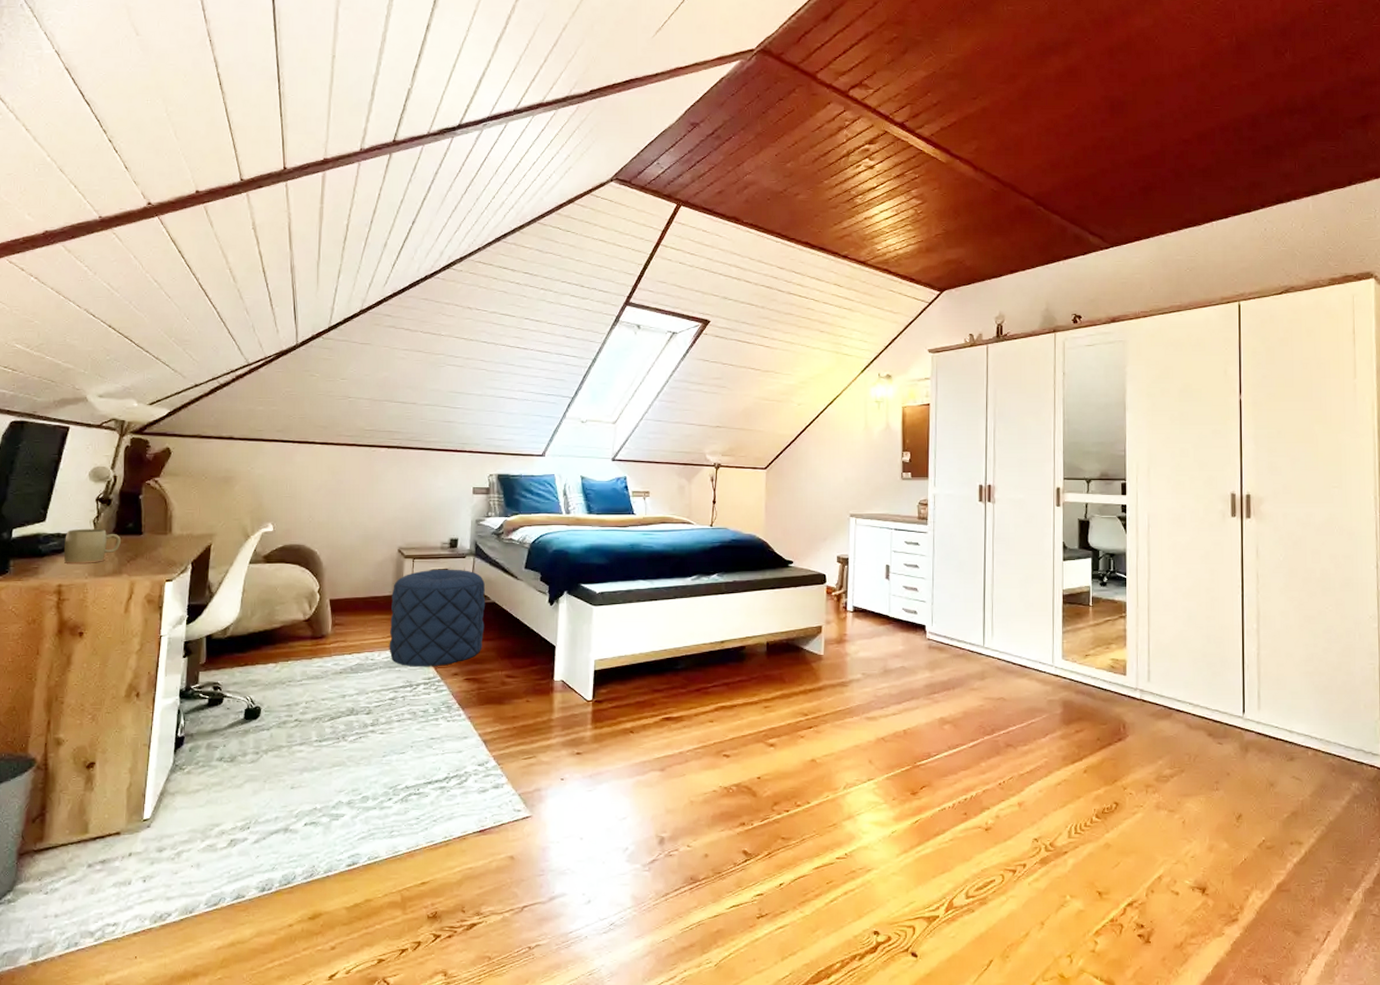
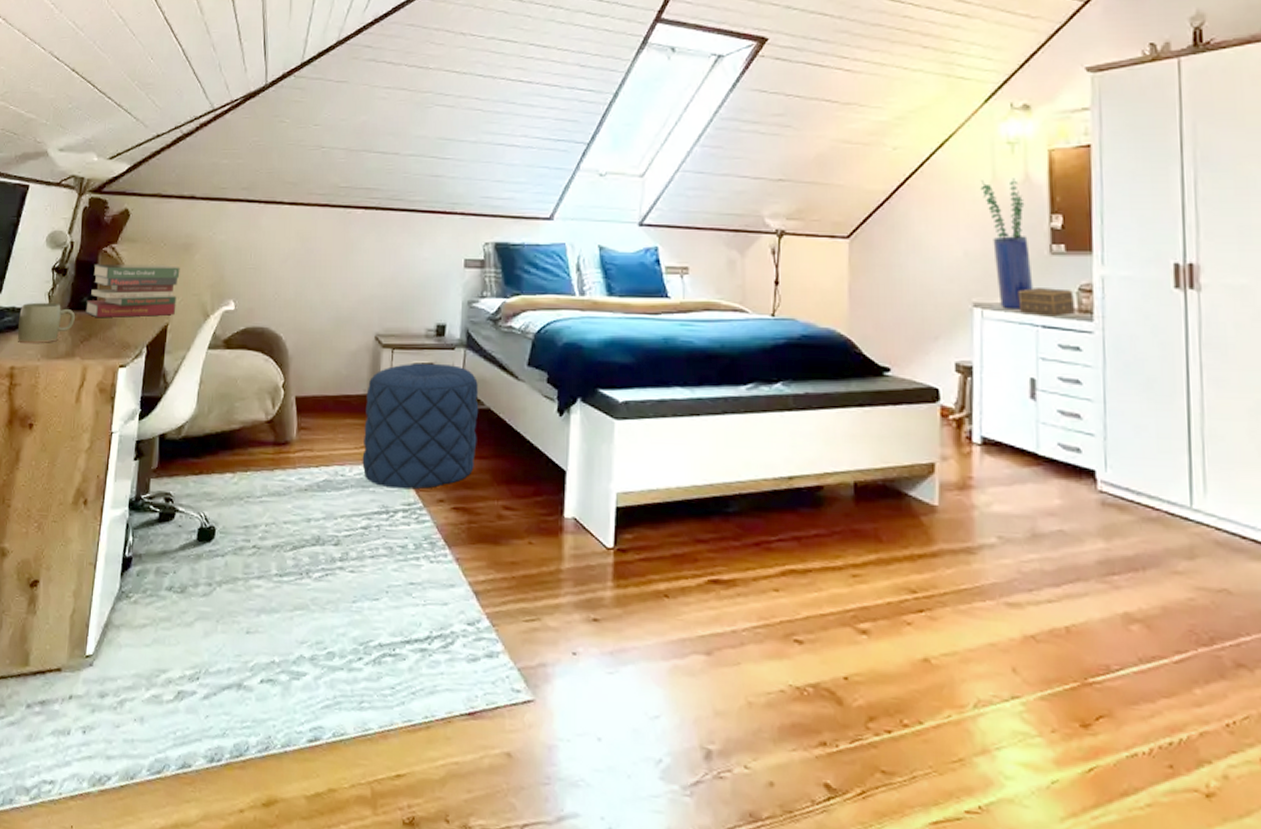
books: none [131,494,221,541] -> present [86,263,180,318]
vase: none [857,426,890,518] -> present [980,178,1034,310]
decorative box: none [879,503,917,523] -> present [1018,288,1076,317]

